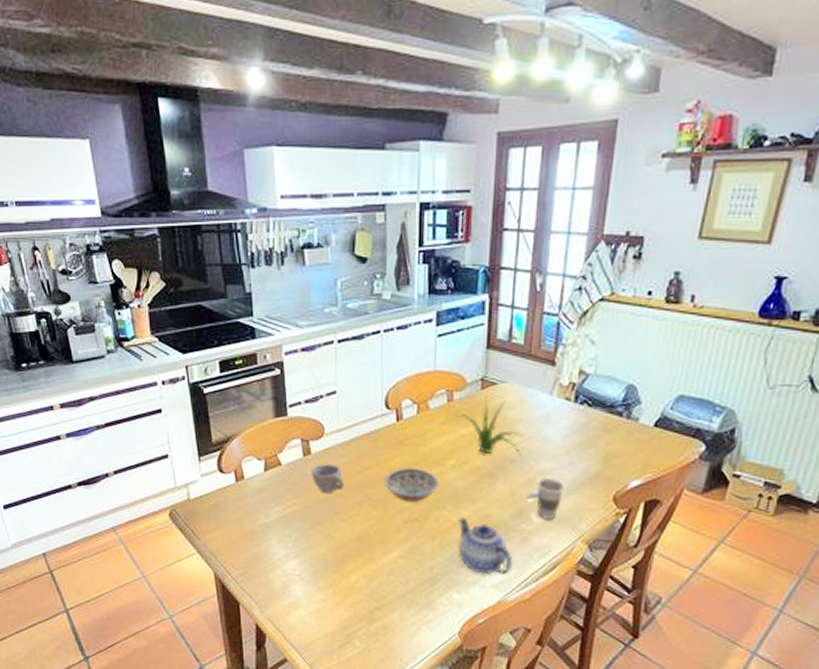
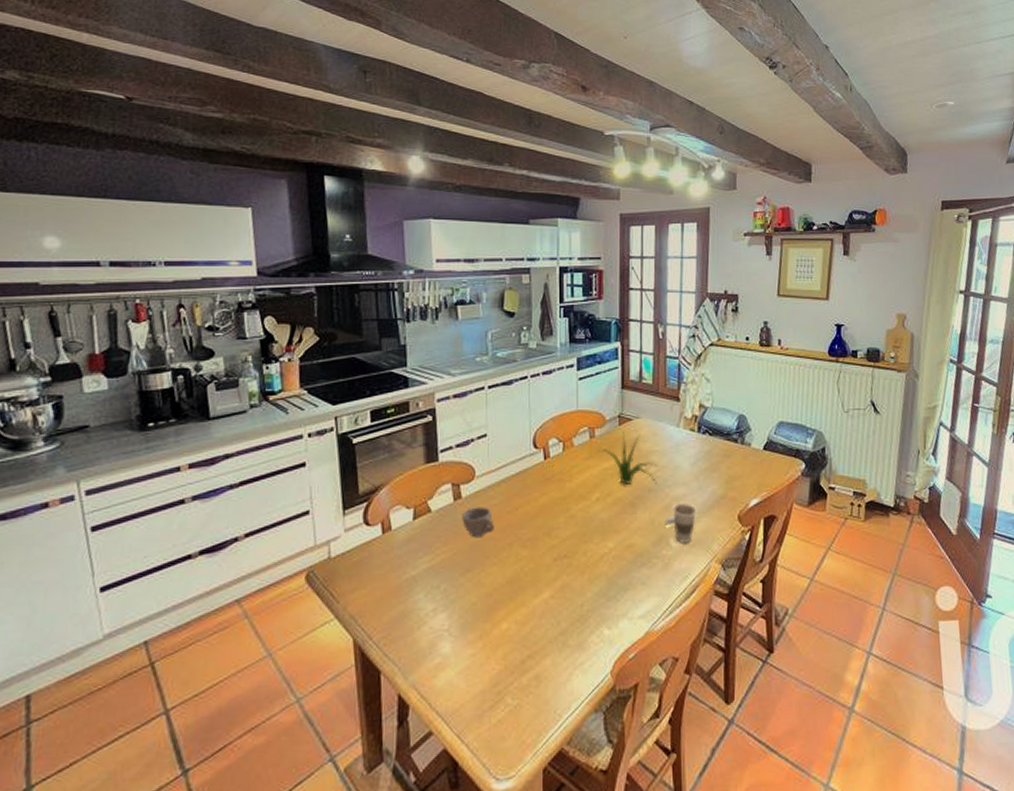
bowl: present [384,468,439,502] -> none [533,504,586,539]
teapot: present [458,517,513,575] -> none [605,549,657,606]

